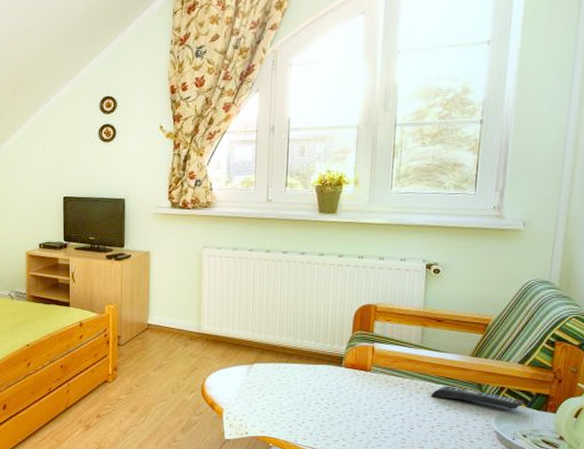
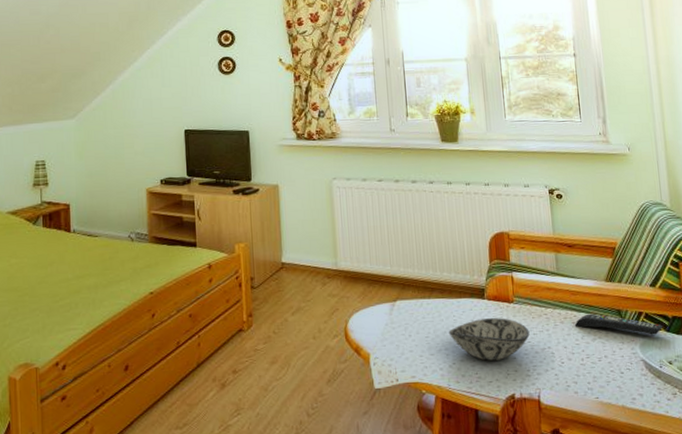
decorative bowl: none [301,385,383,422] -> present [448,318,530,361]

